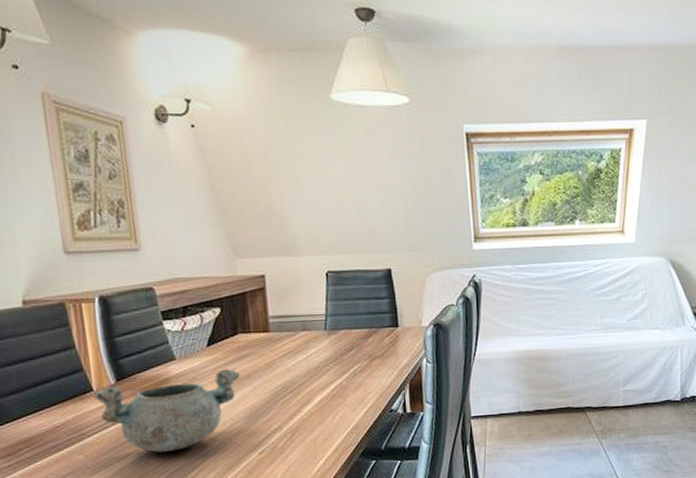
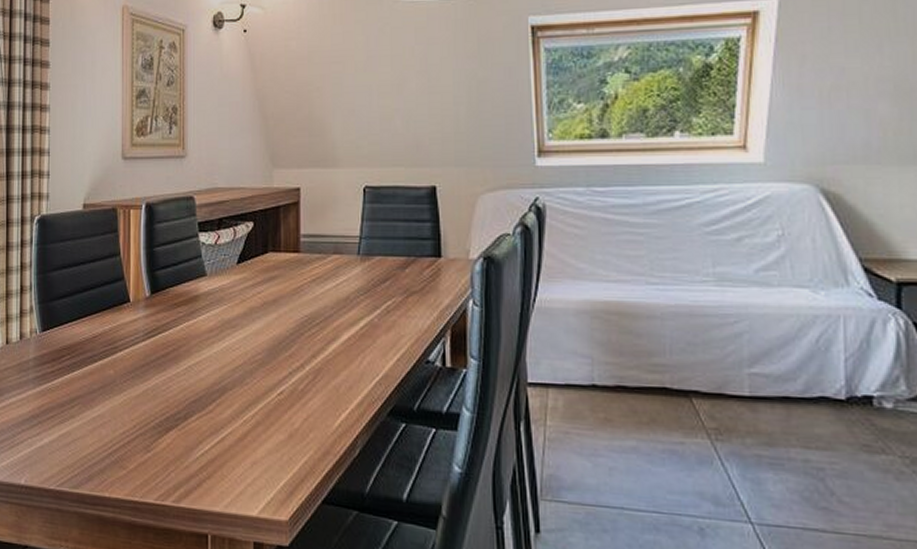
decorative bowl: present [93,369,240,453] -> none [129,291,266,378]

